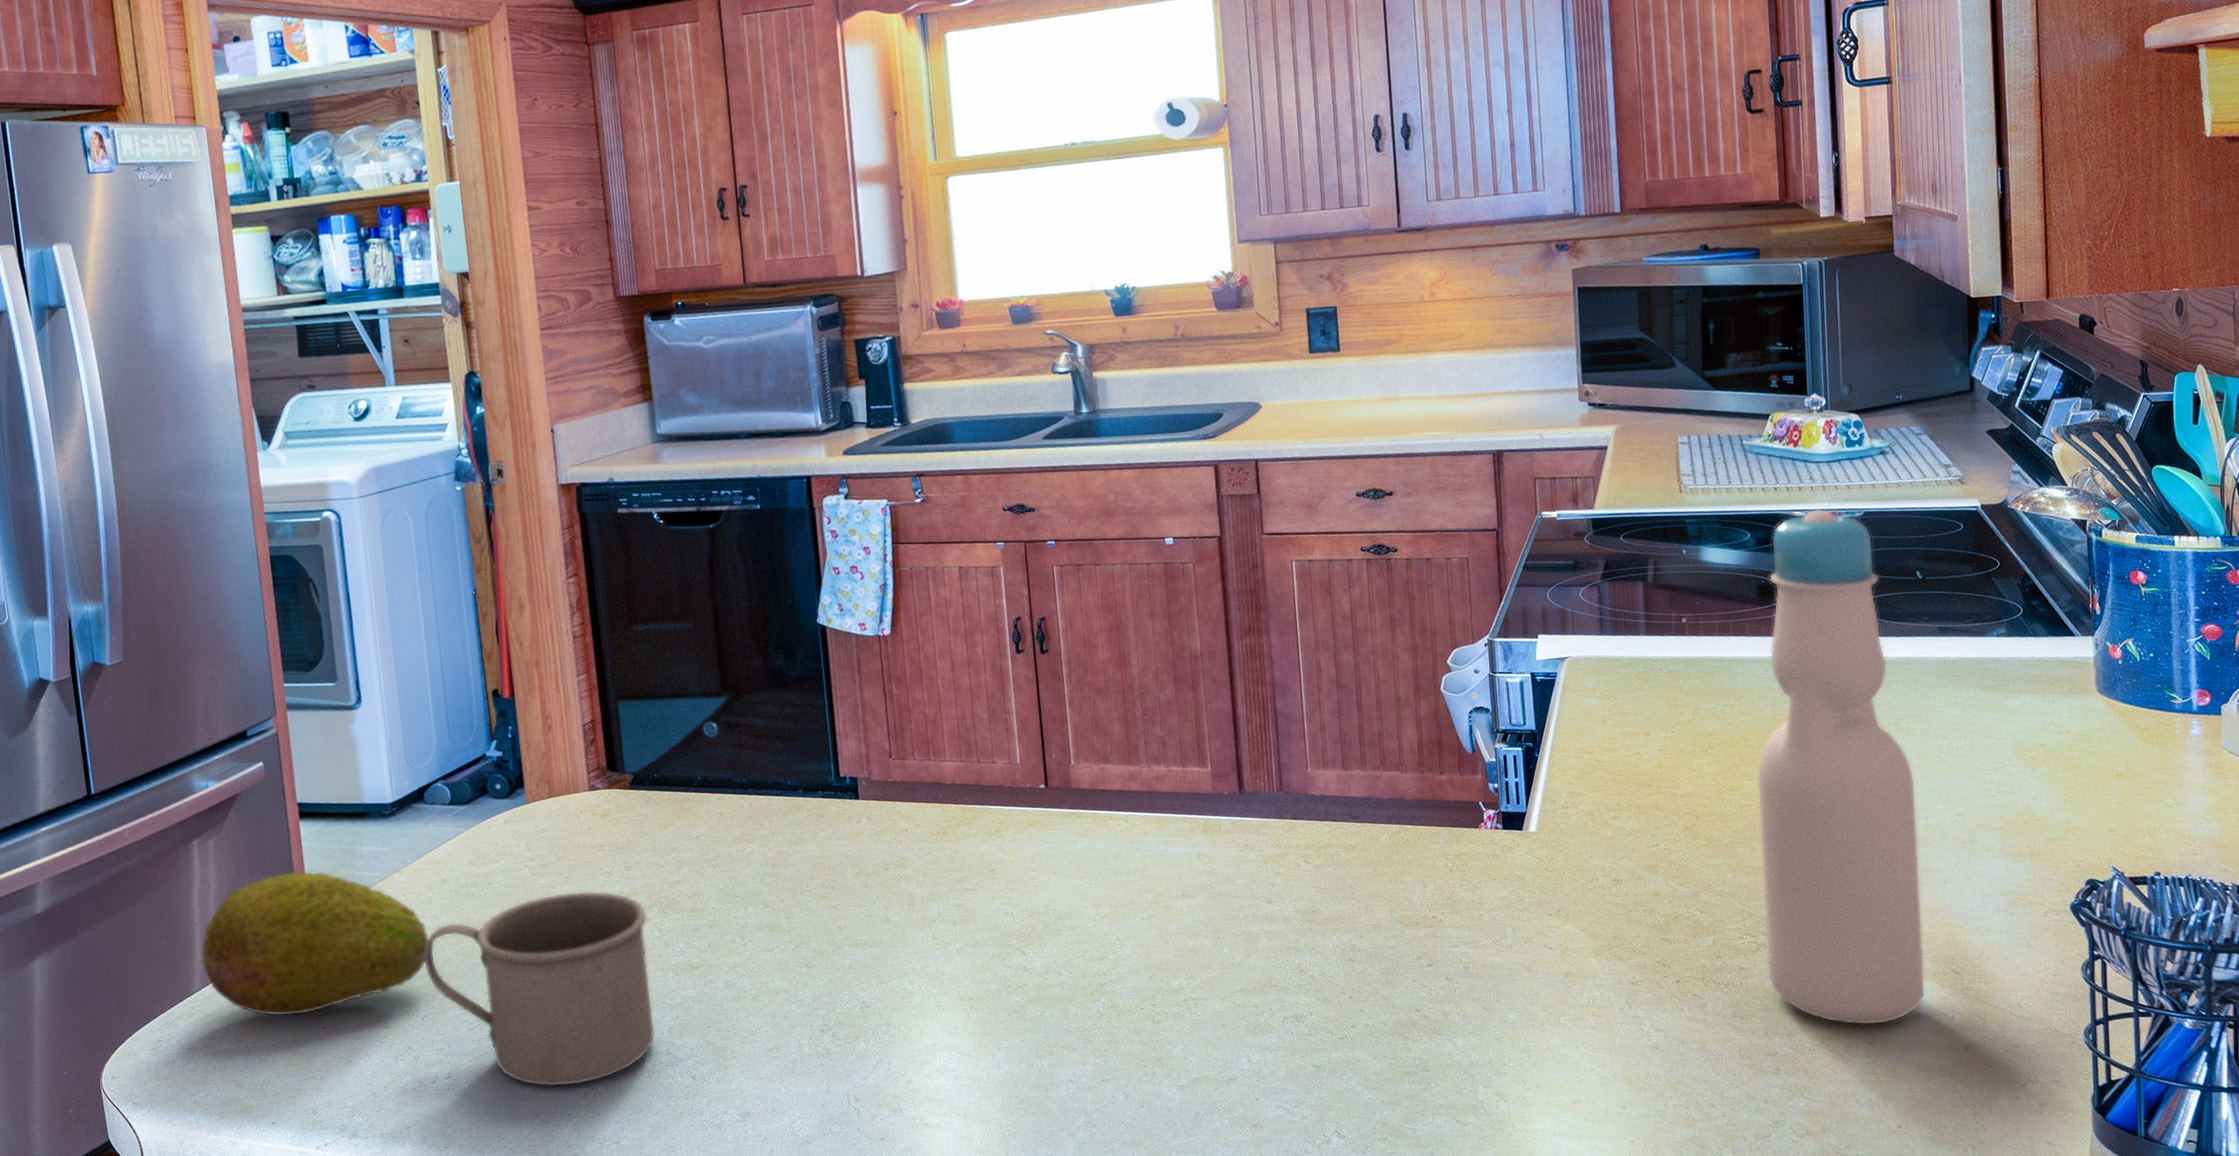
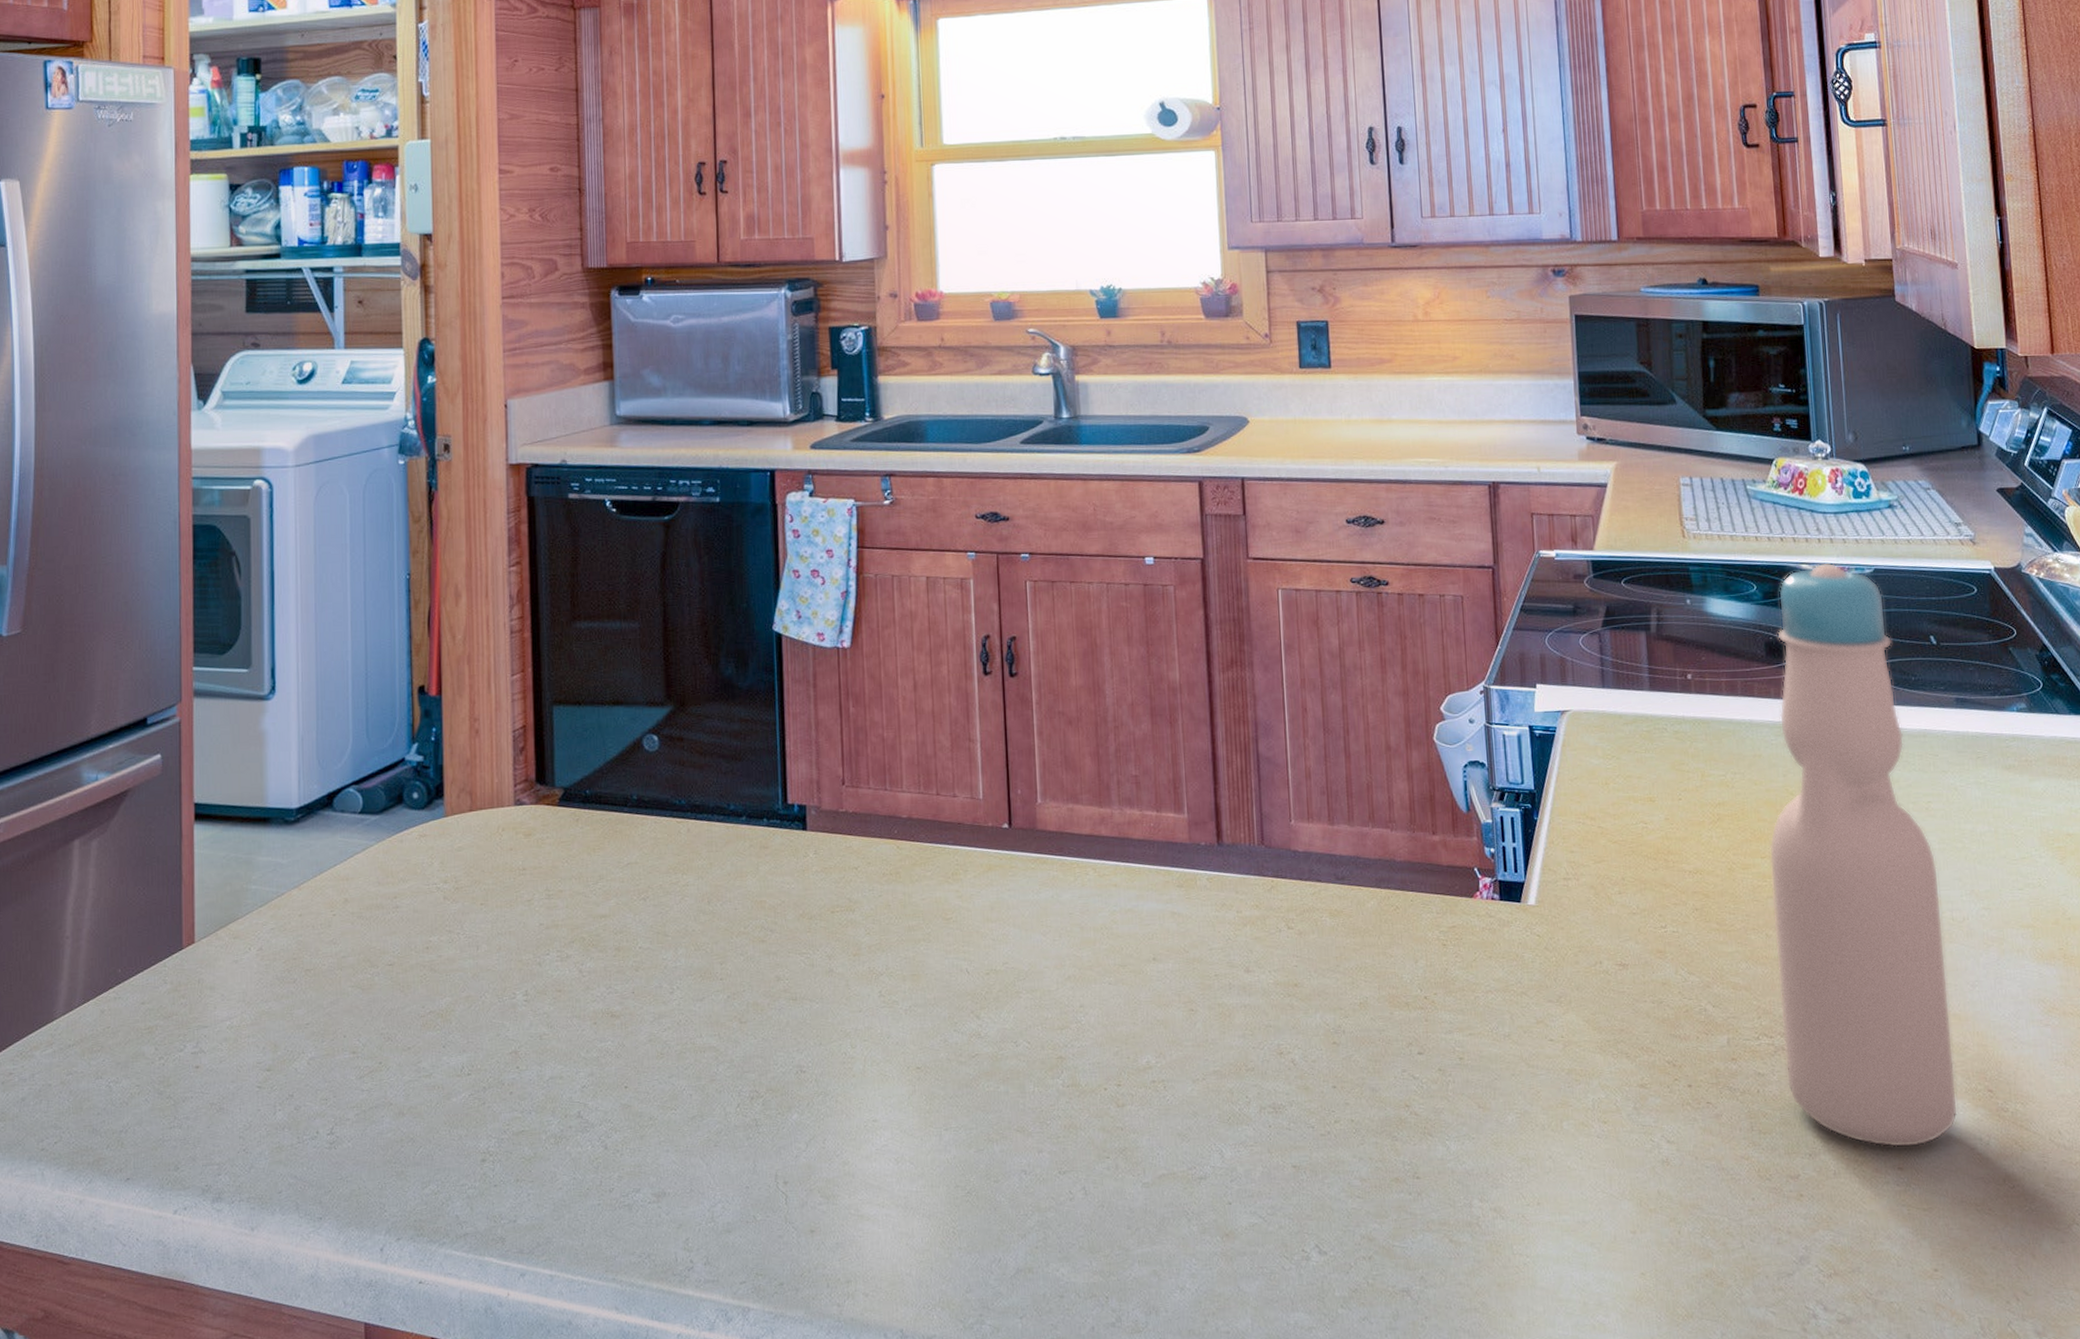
fruit: present [201,870,429,1017] -> none [67,881,325,1052]
mug: present [424,890,656,1088] -> none [316,920,568,1151]

